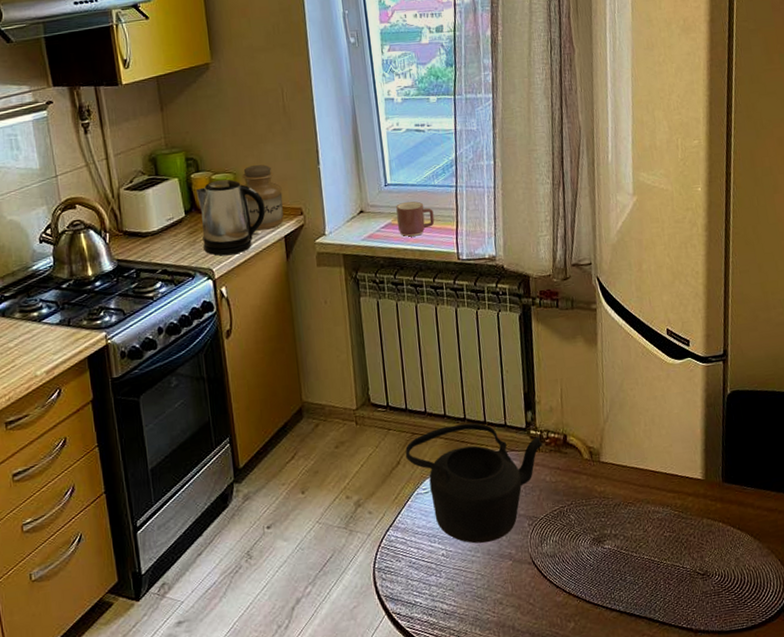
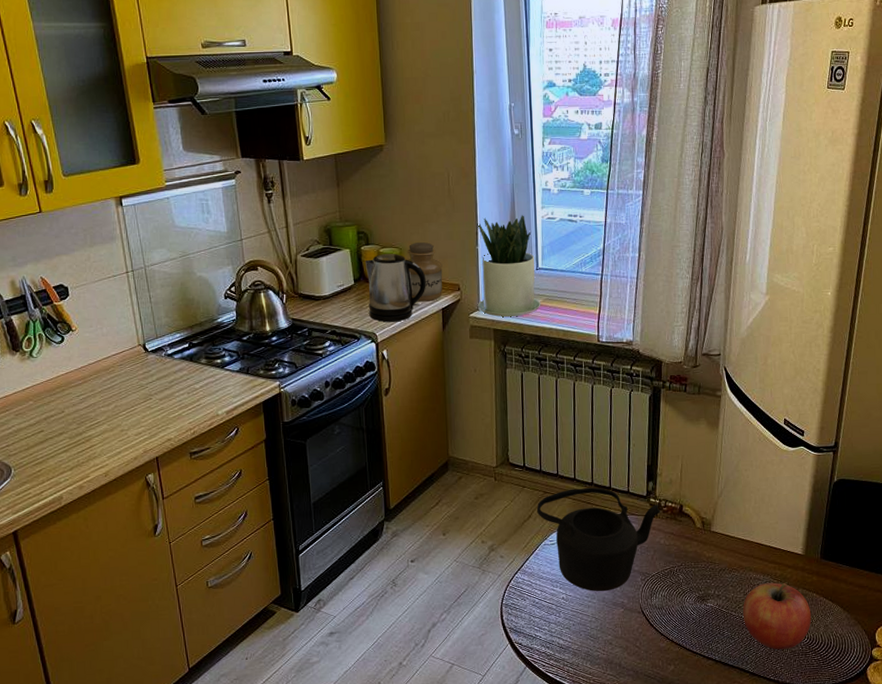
planter: none [317,128,393,241] -> present [477,215,541,318]
mug: present [396,201,435,237] -> none [544,286,579,318]
fruit: none [644,514,721,593] -> present [742,583,812,650]

